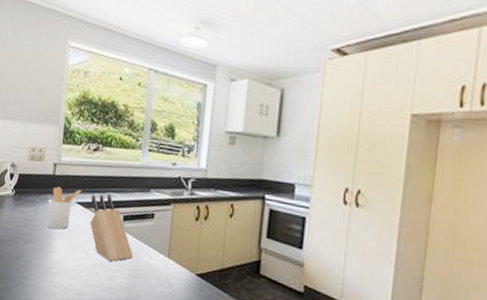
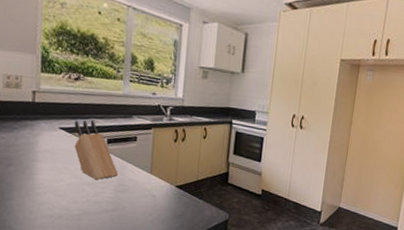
utensil holder: present [47,186,82,229] -> none [28,113,64,153]

